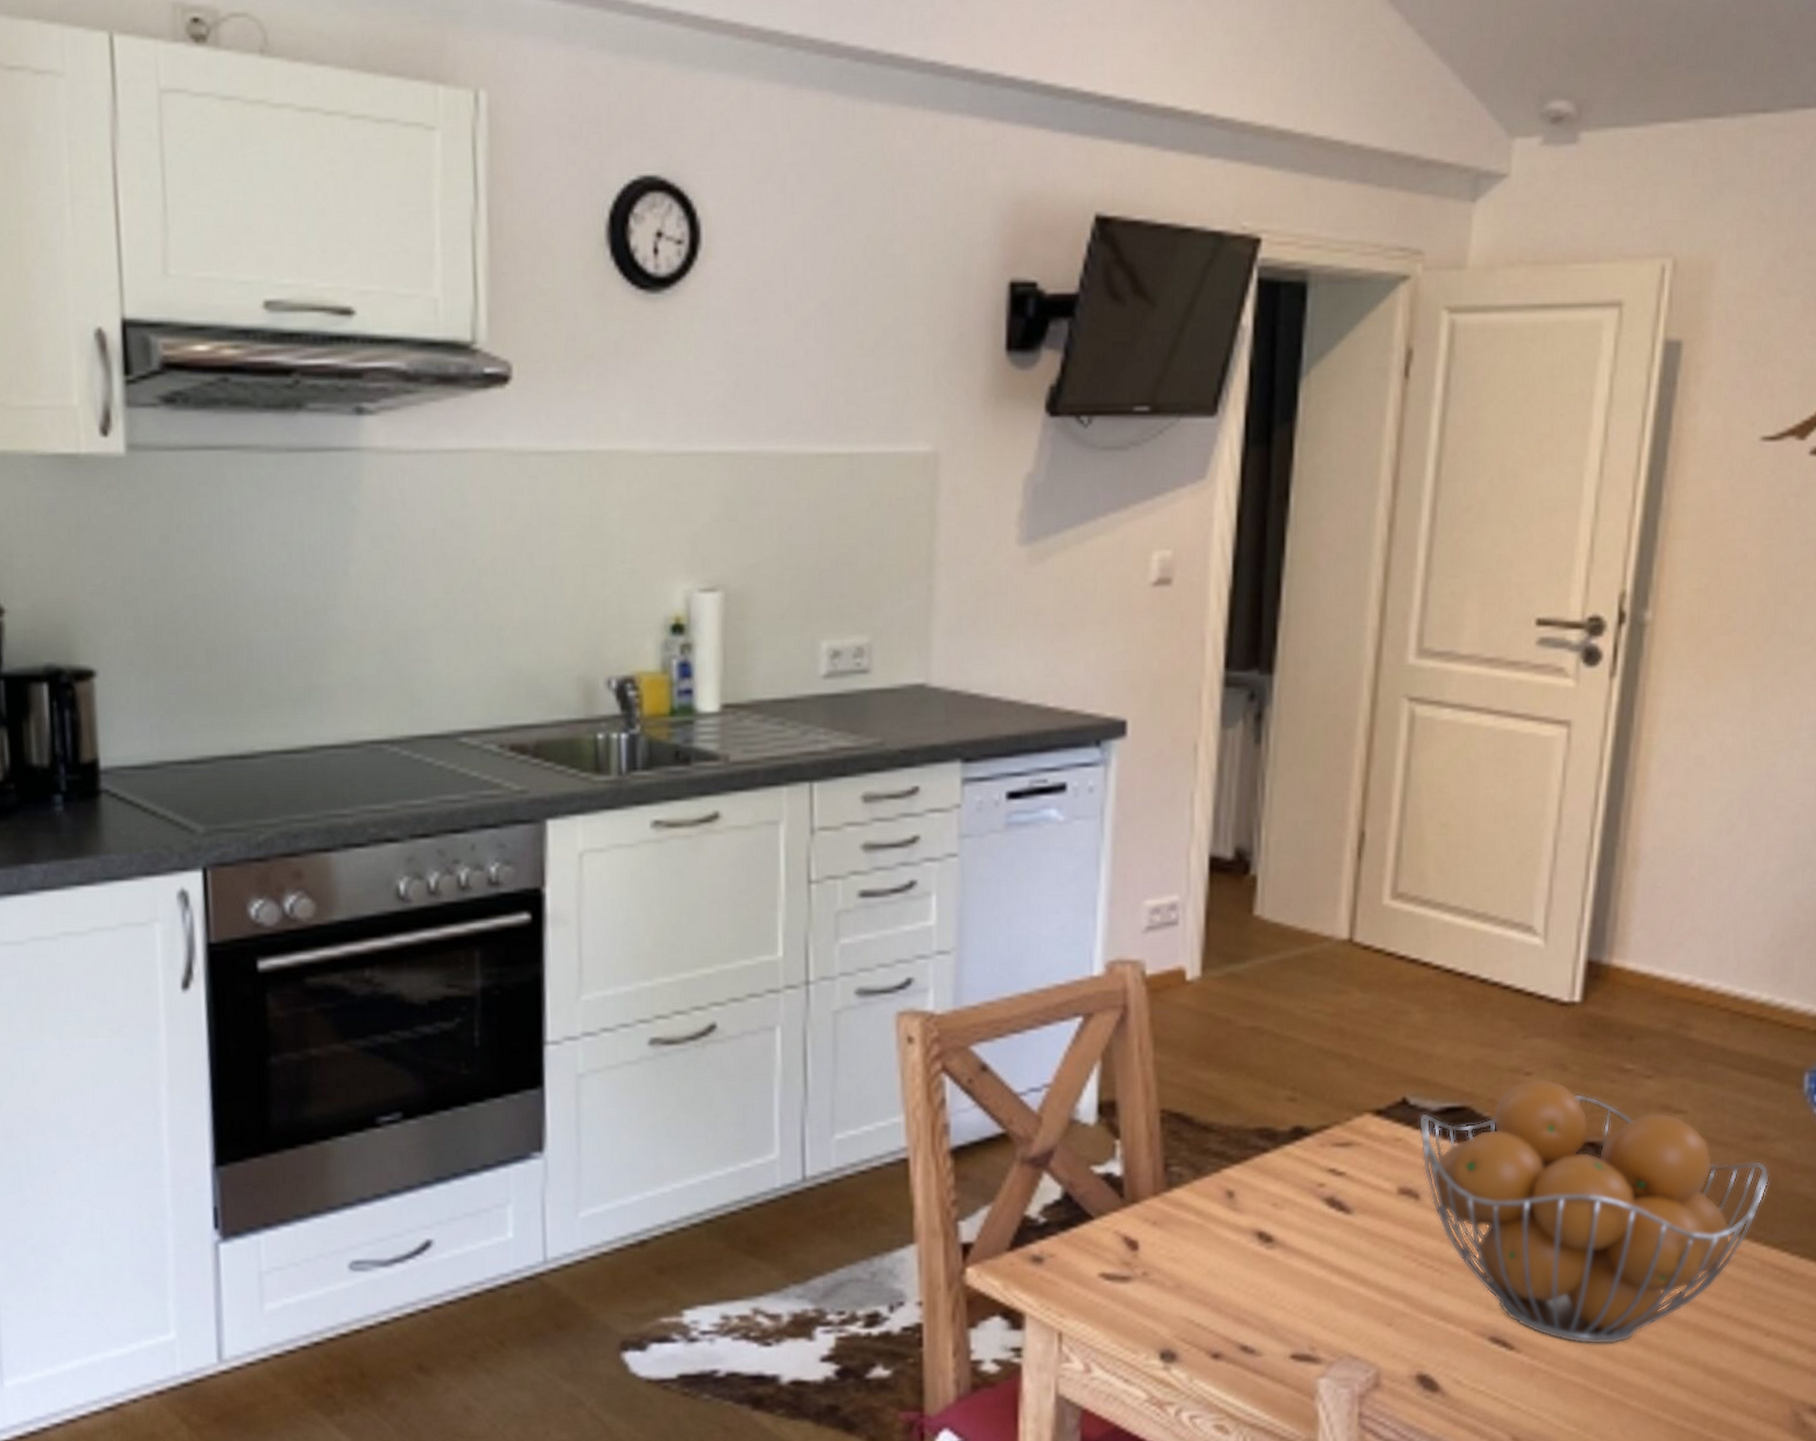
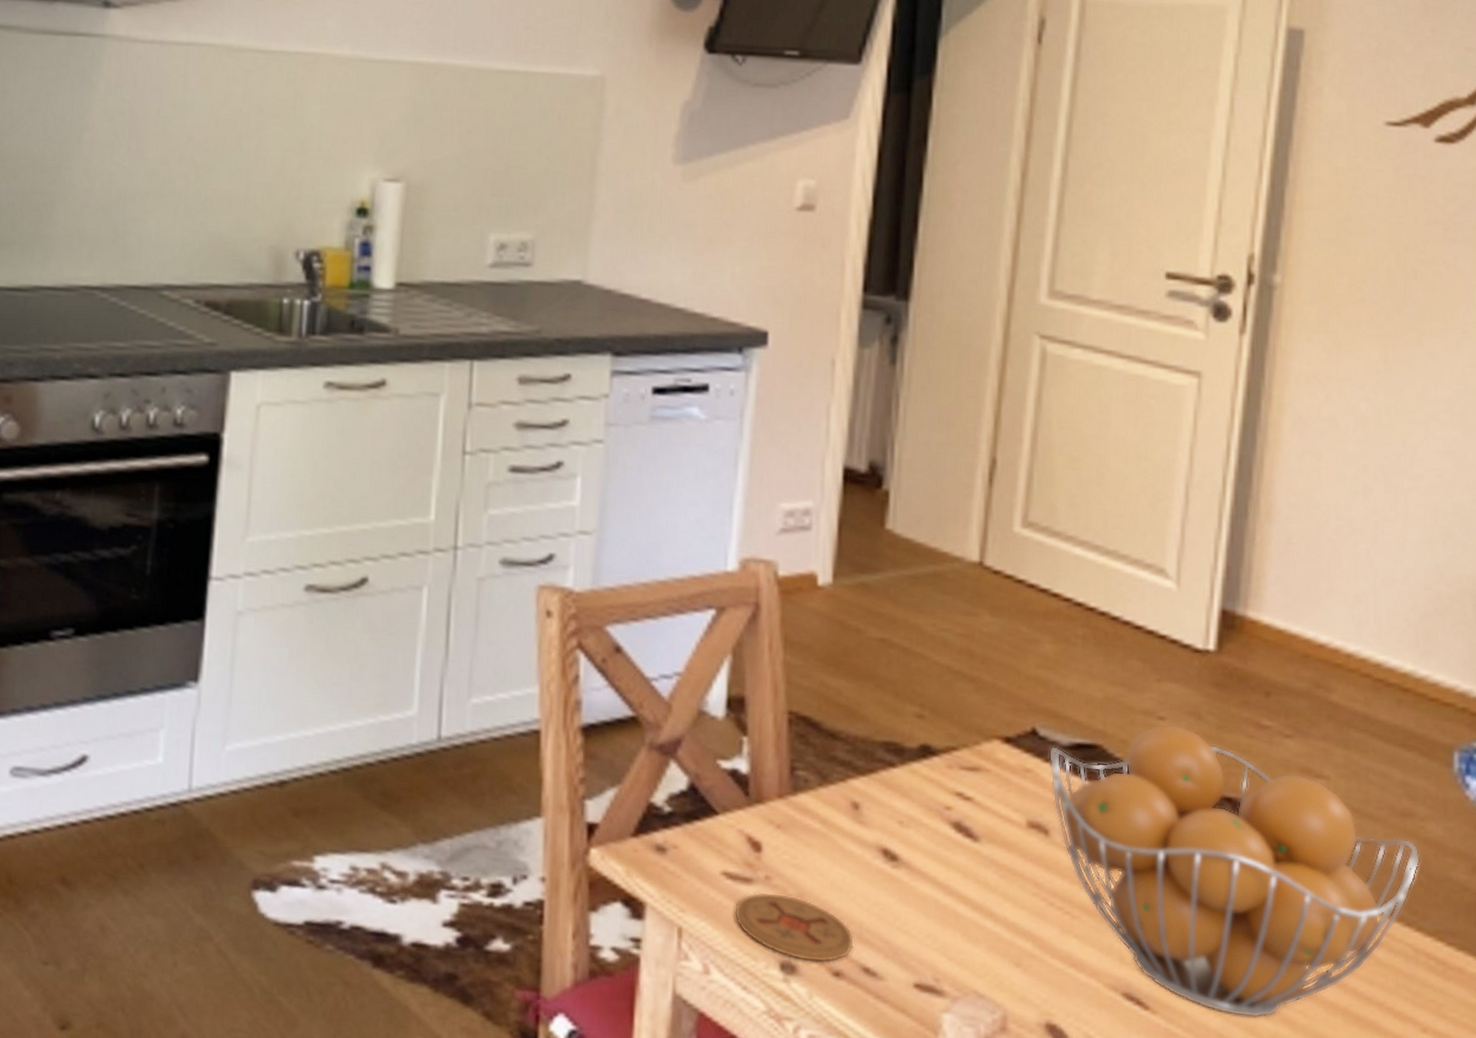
coaster: none [1113,1287,1231,1348] -> present [734,892,854,963]

